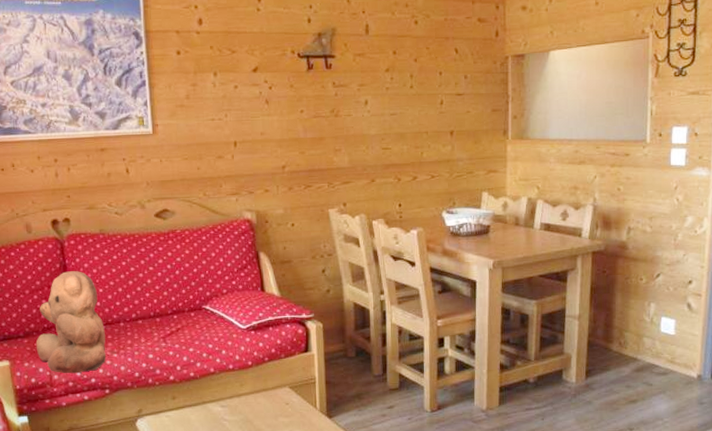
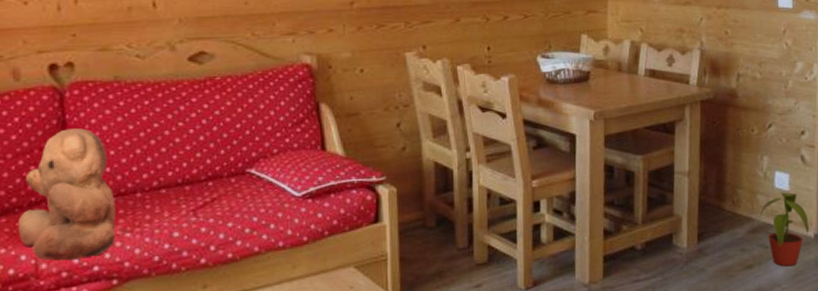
potted plant: none [642,336,692,403] -> present [757,192,809,267]

